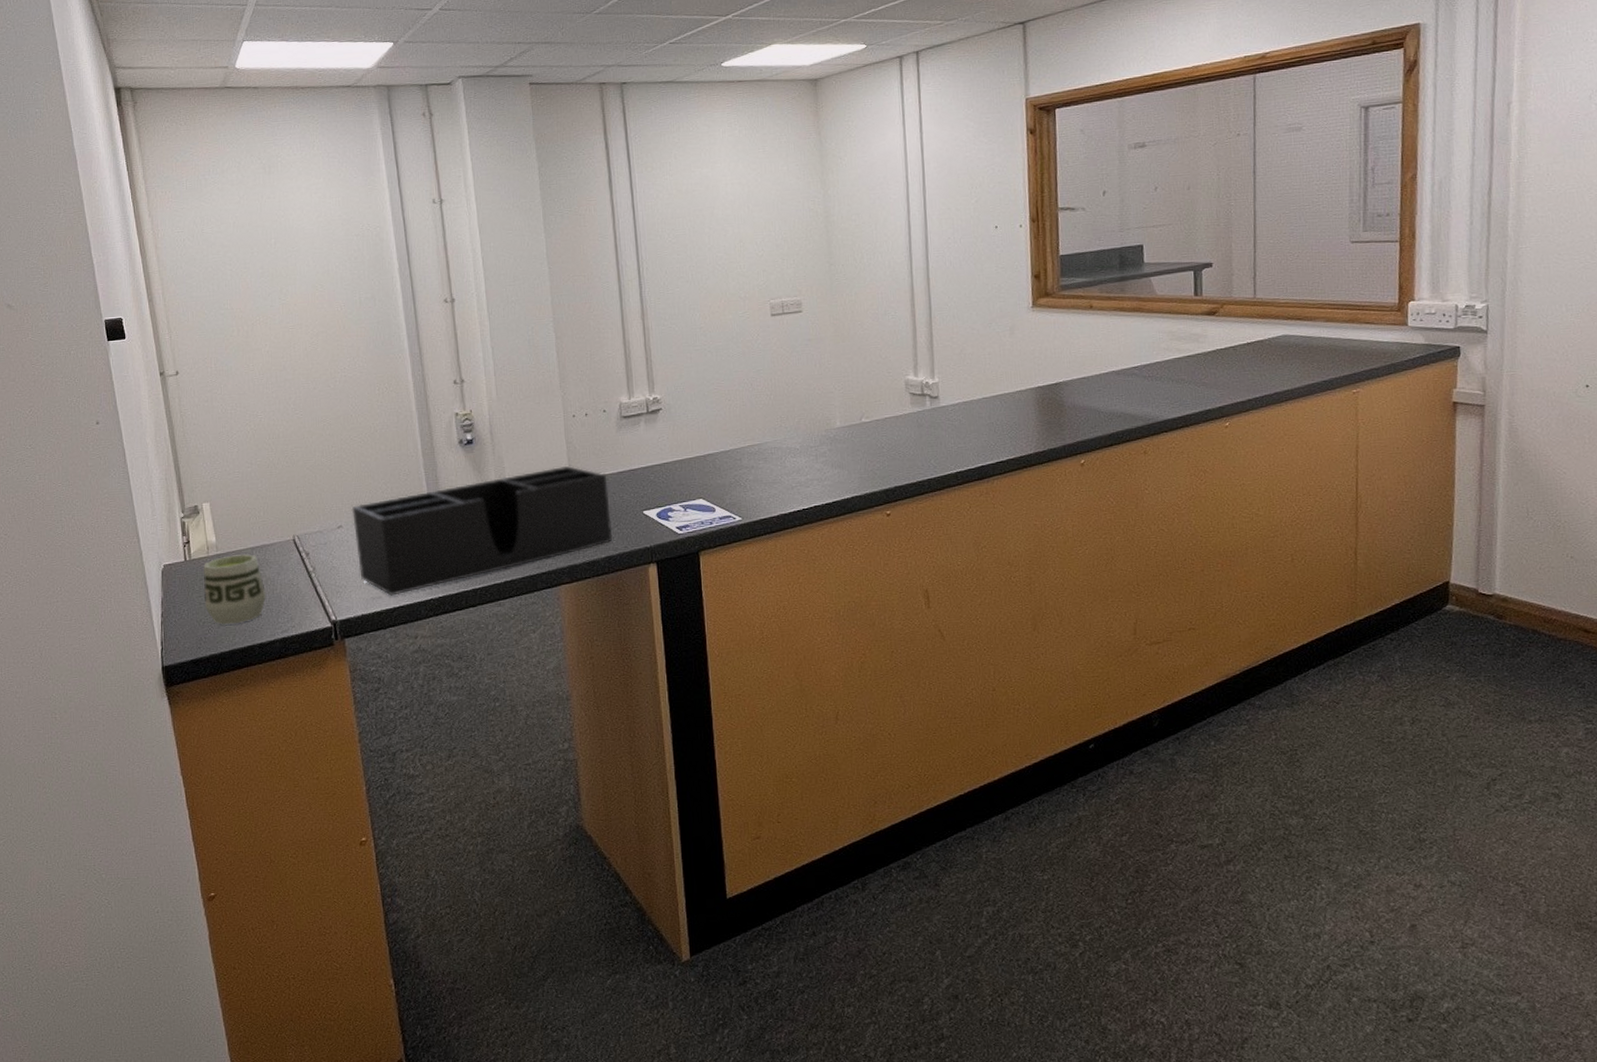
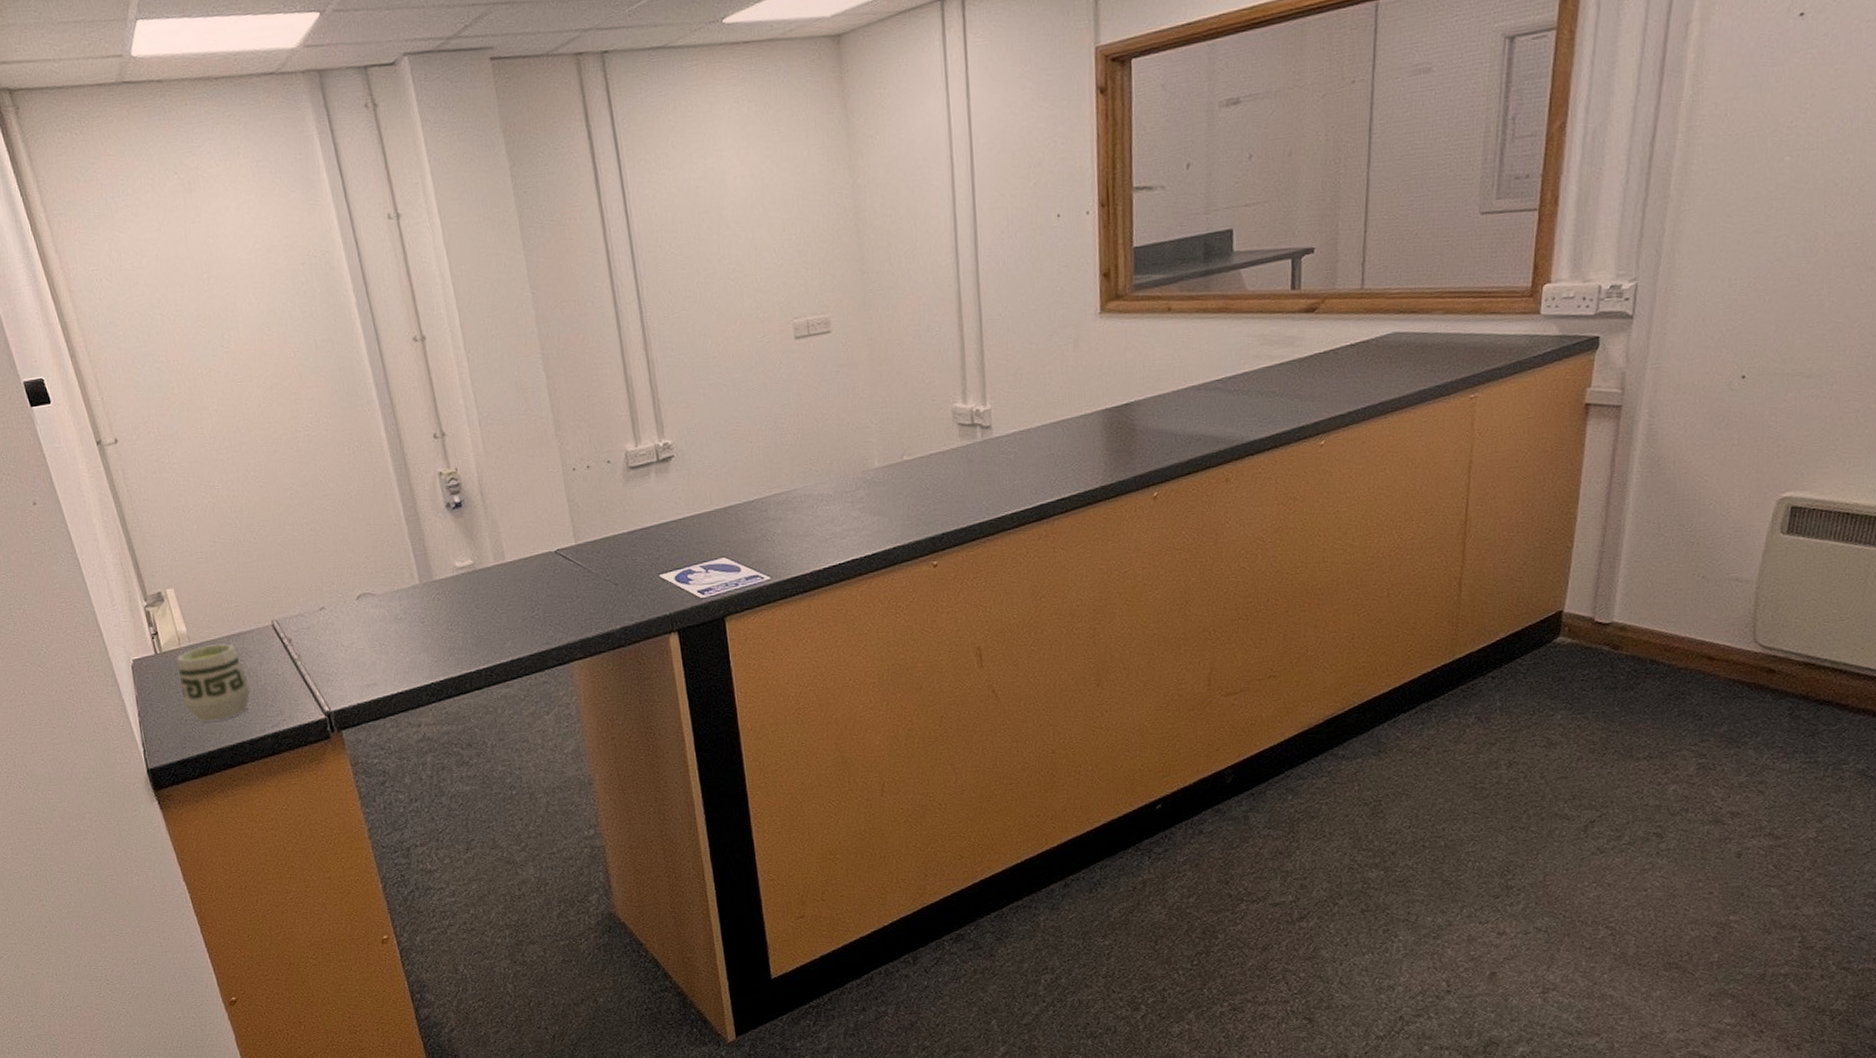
desk organizer: present [351,465,612,596] -> none [333,526,627,682]

